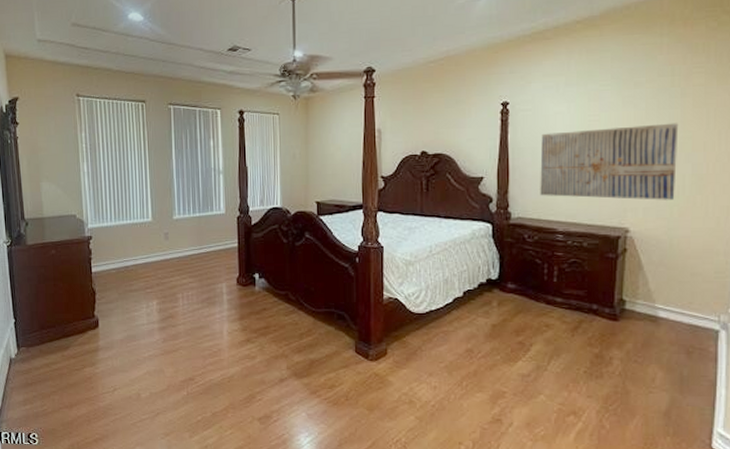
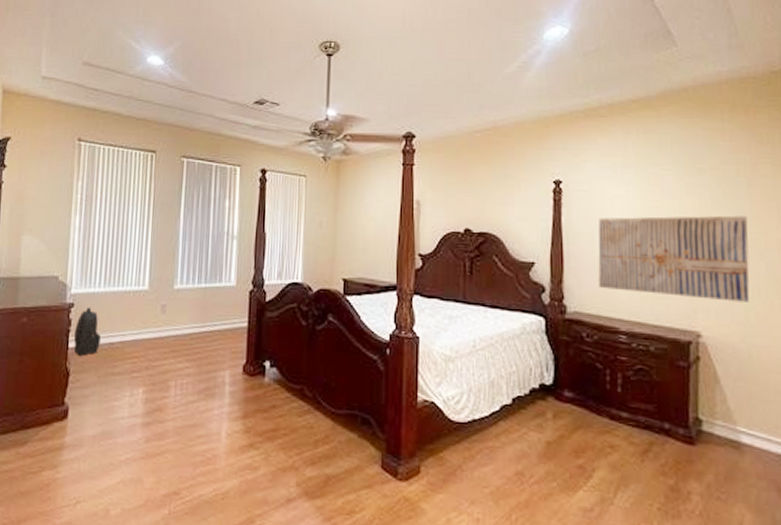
backpack: none [95,238,117,278] -> present [73,307,101,356]

